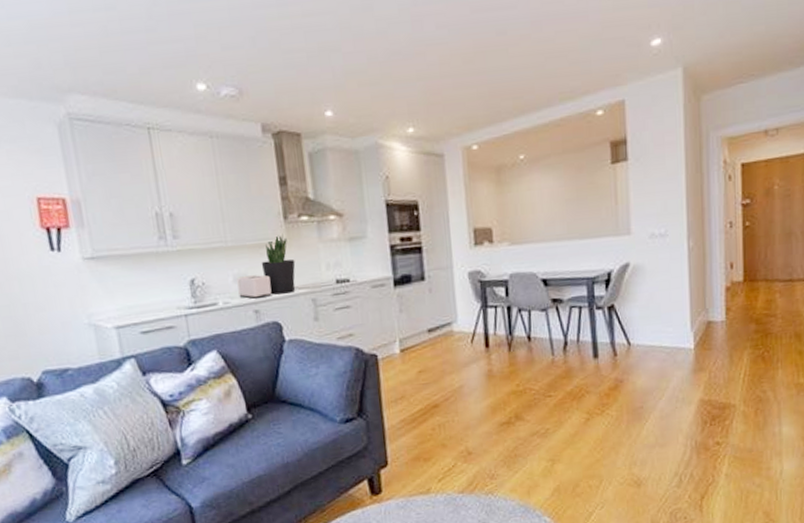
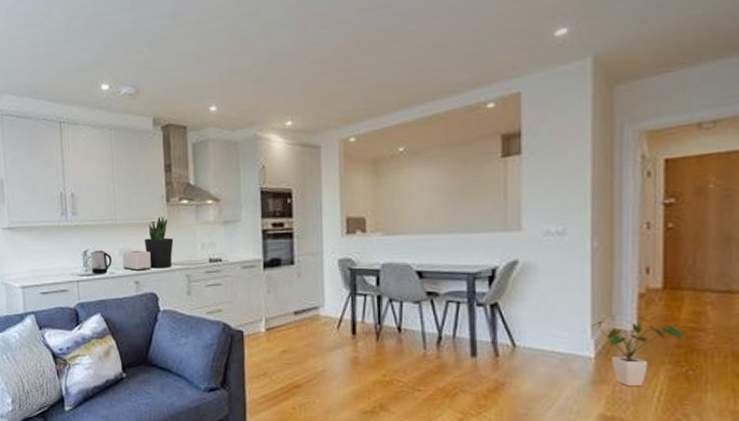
kettle: none [199,277,226,306] -> present [91,250,112,275]
house plant: none [690,313,761,372] -> present [591,321,685,387]

